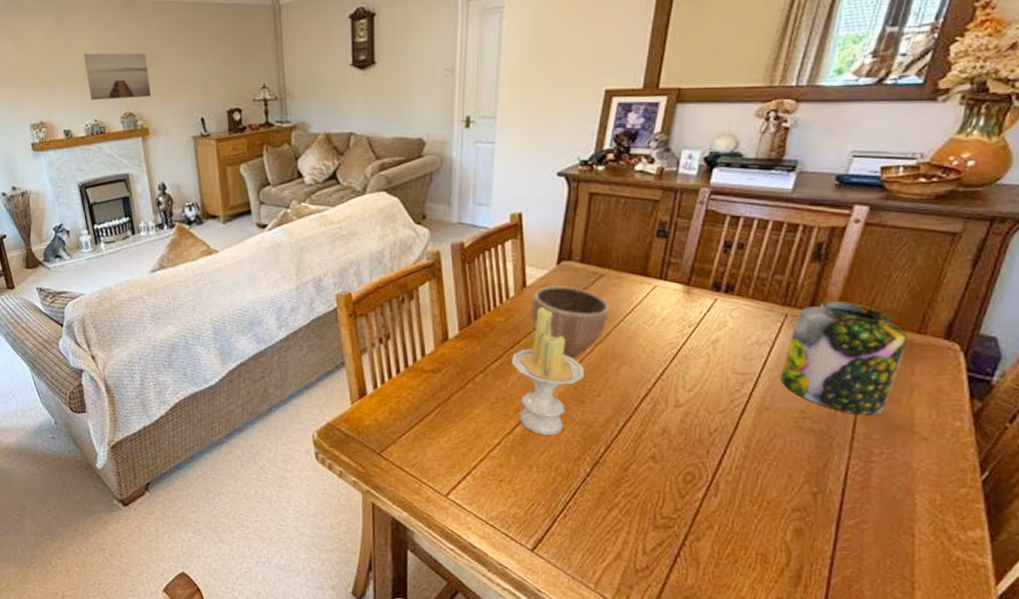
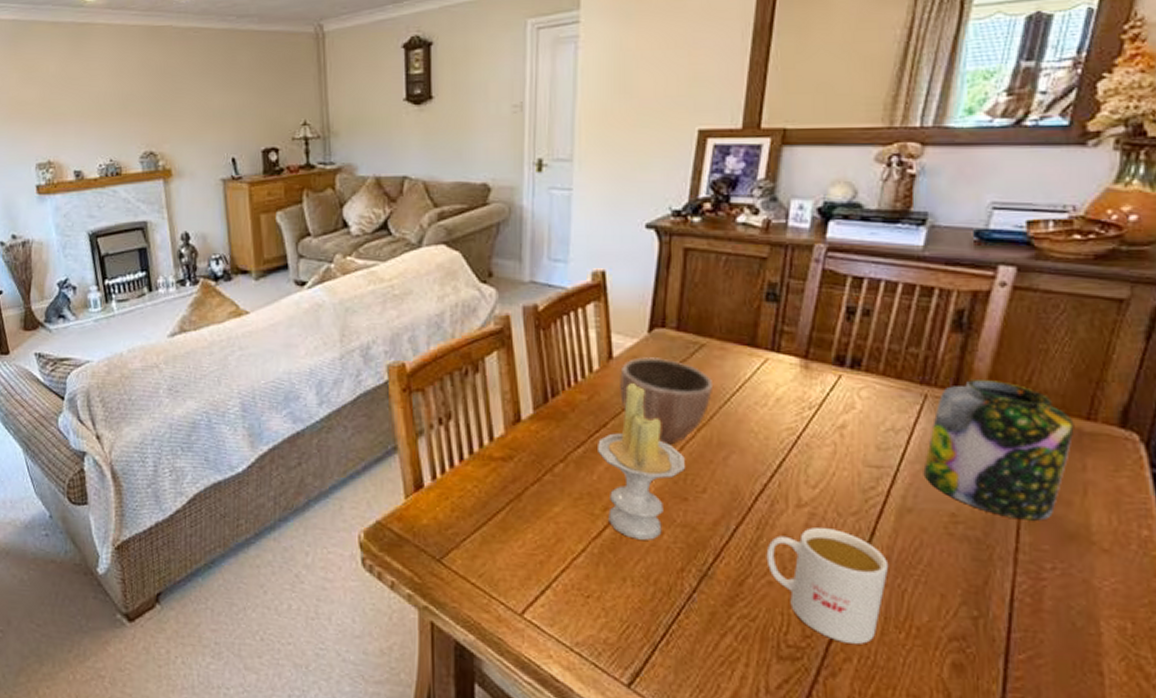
wall art: present [84,52,152,101] -> none [100,84,176,138]
mug: none [648,423,748,515] -> present [766,527,889,644]

